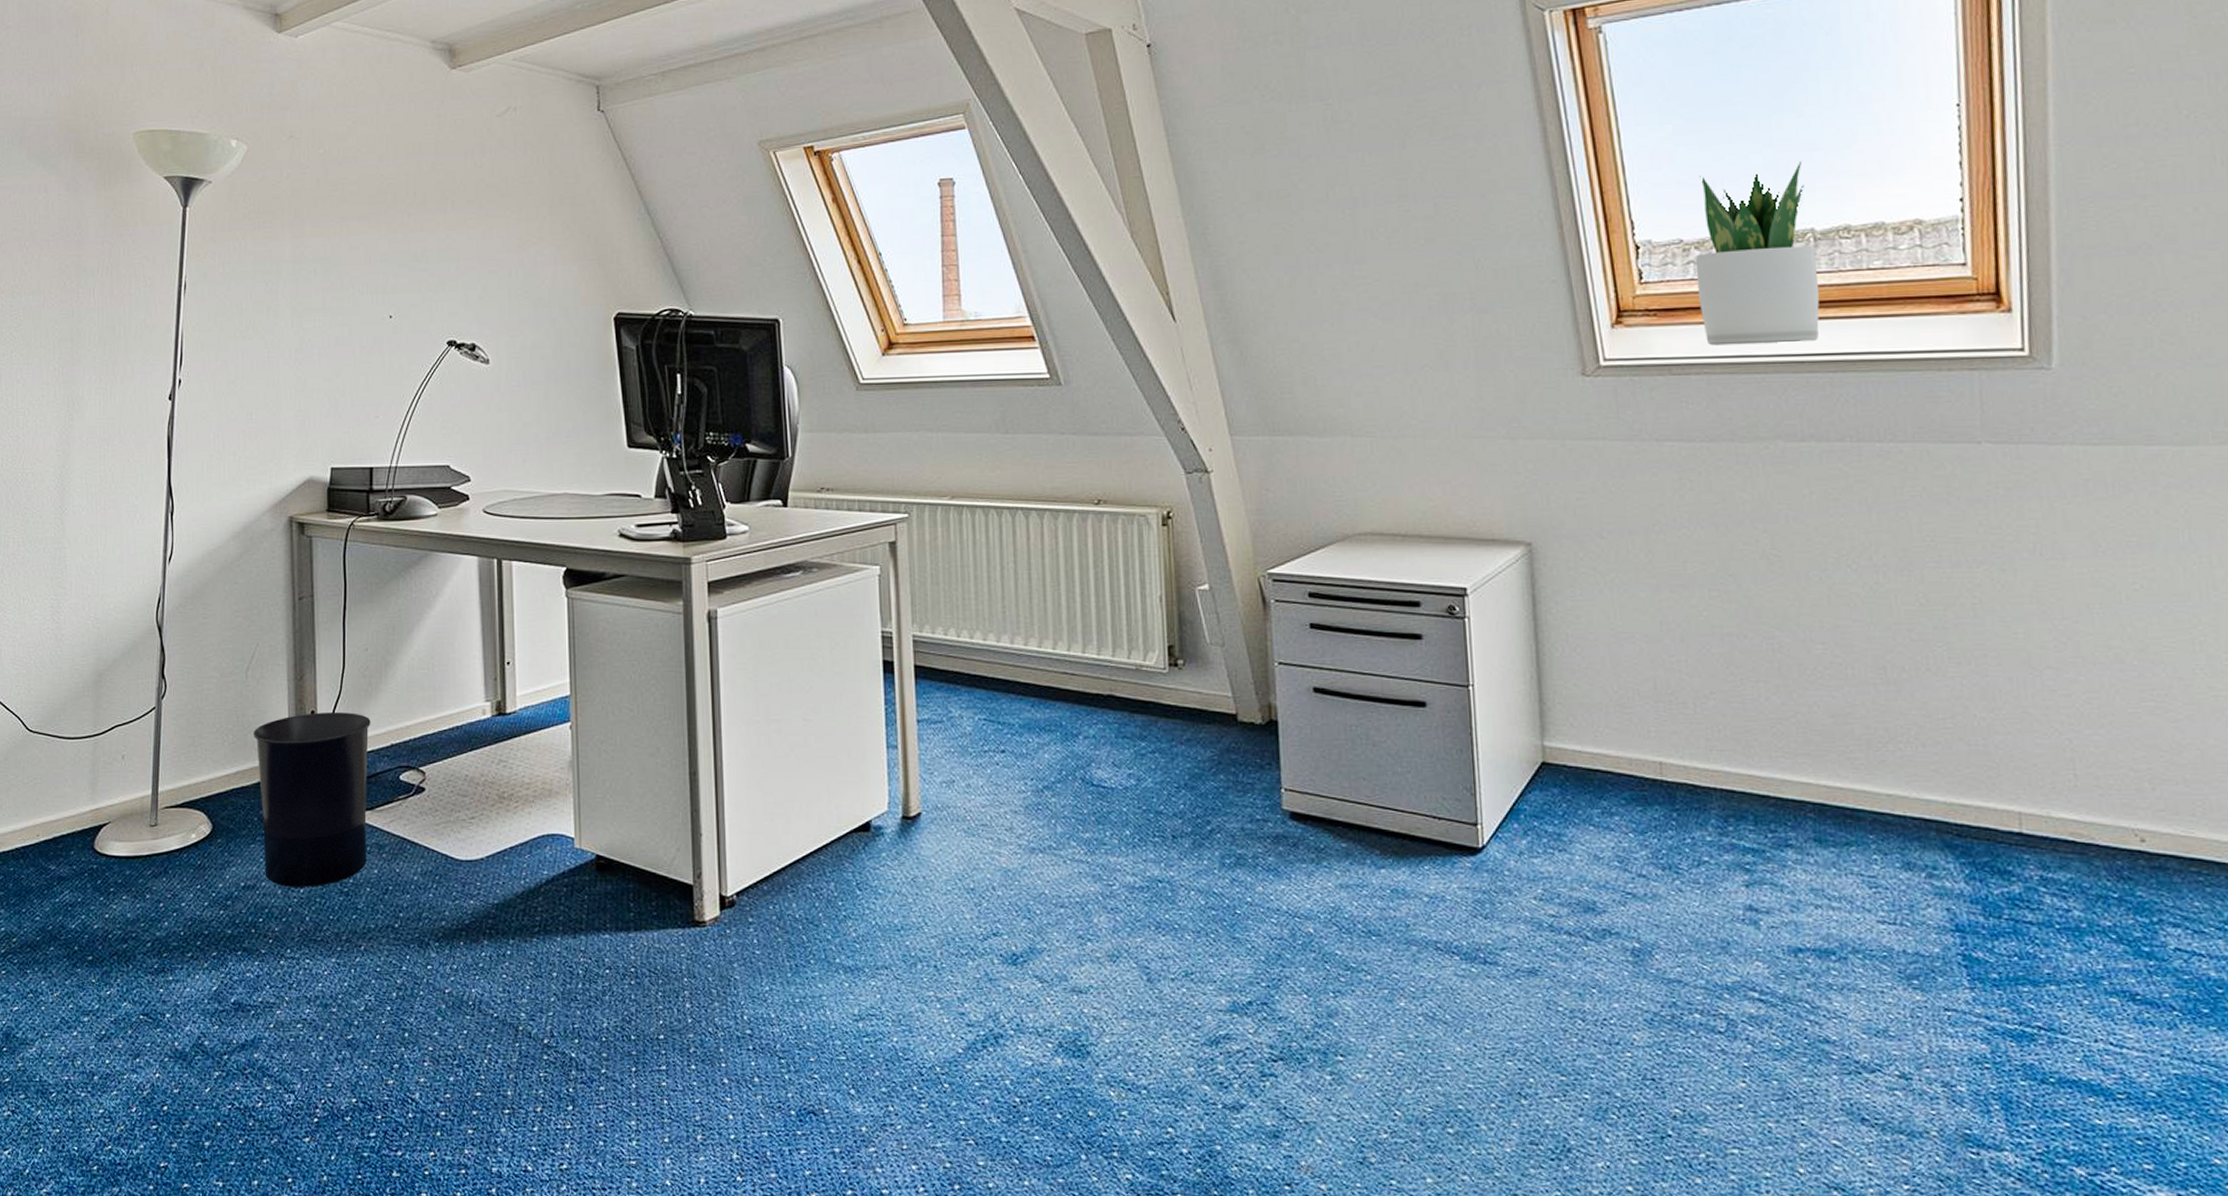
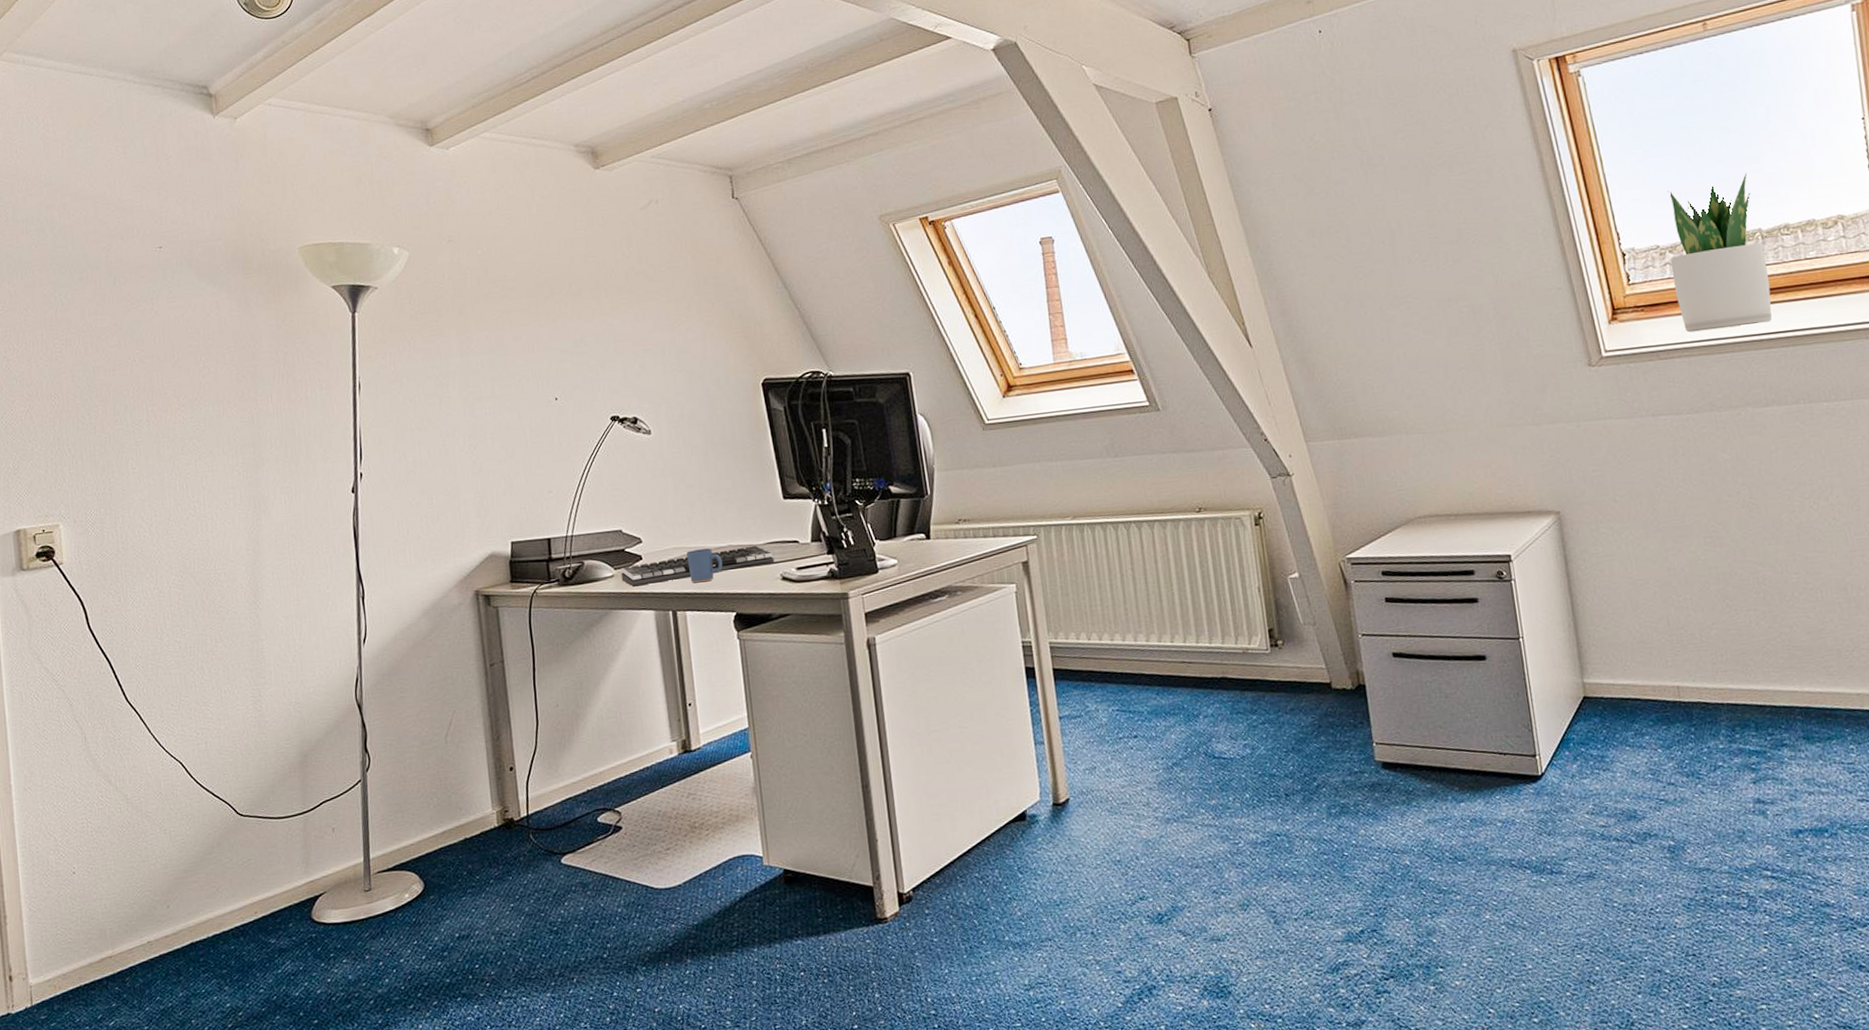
waste bin: present [254,713,371,887] -> none [457,765,573,933]
computer keyboard: none [445,496,612,529] -> present [621,545,774,587]
mug: none [517,494,556,531] -> present [686,548,723,583]

